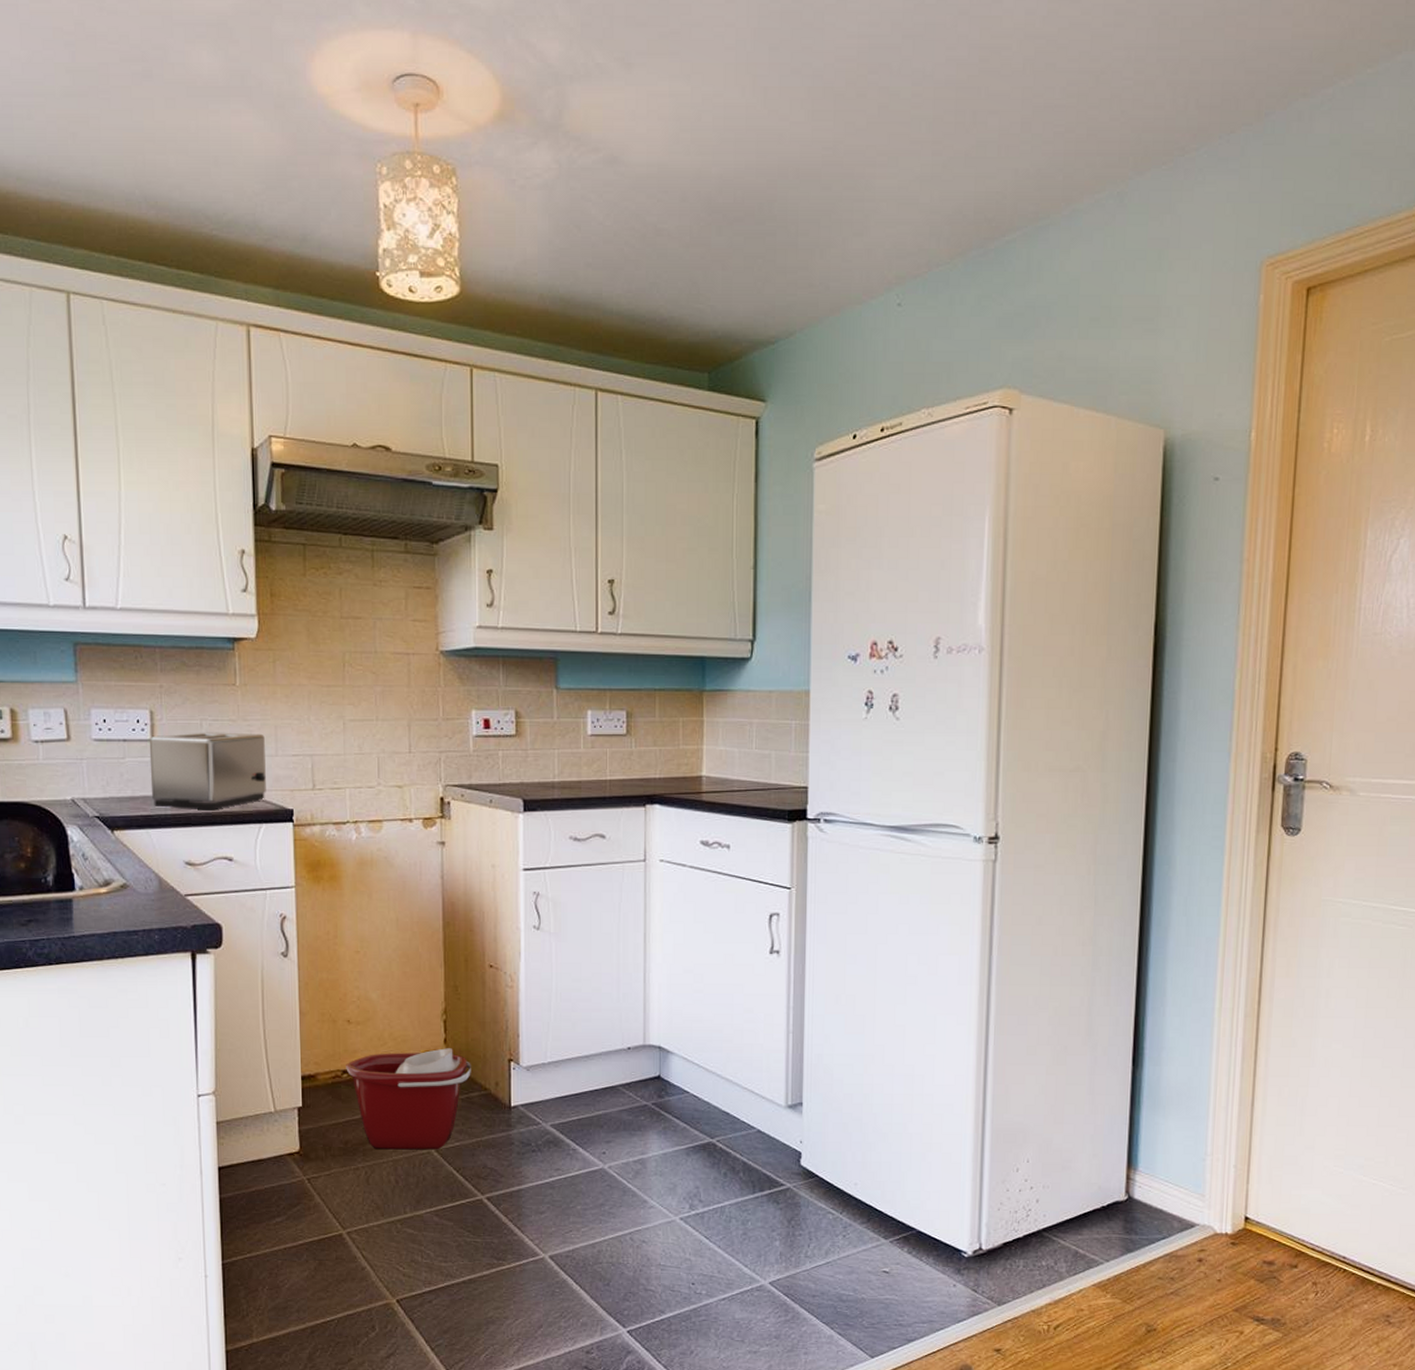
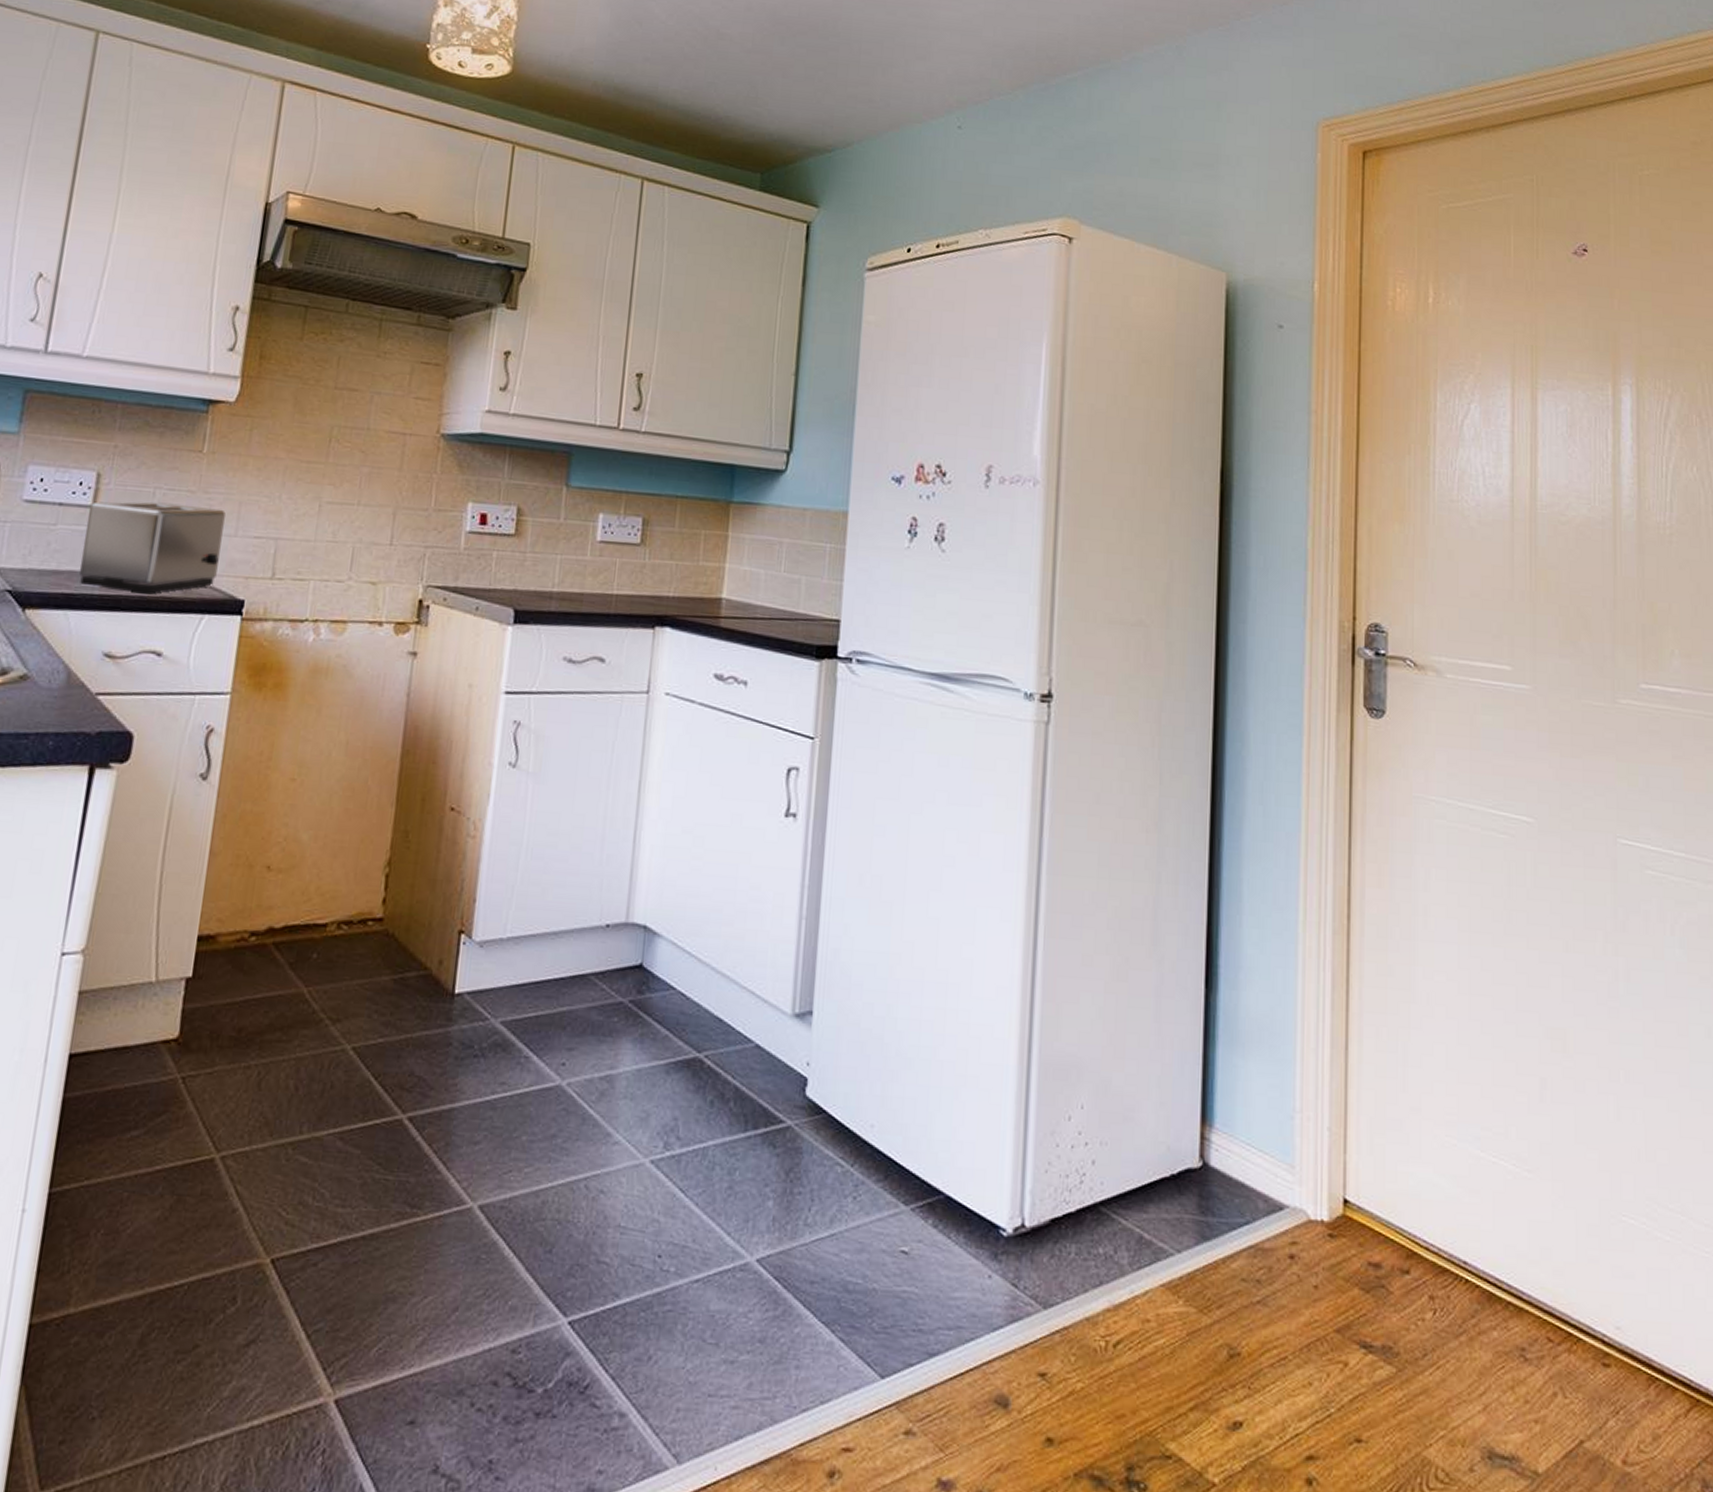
bucket: present [346,1048,471,1150] -> none [255,910,412,1047]

